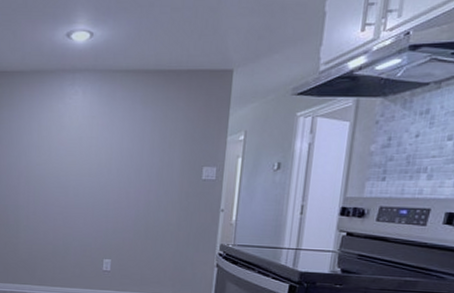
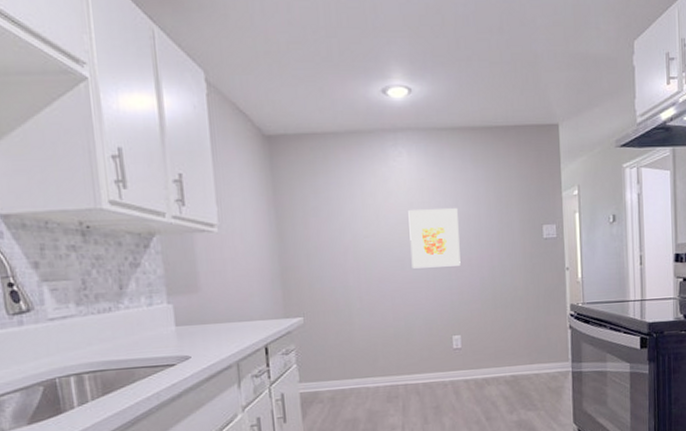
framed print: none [75,144,122,198] -> present [408,208,461,269]

